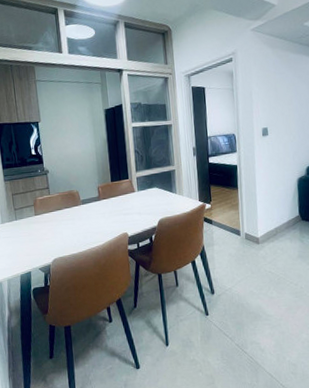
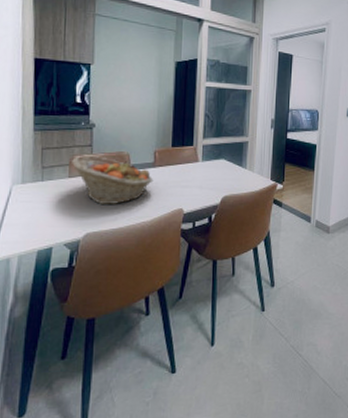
fruit basket: none [34,196,101,235] -> present [70,156,154,204]

